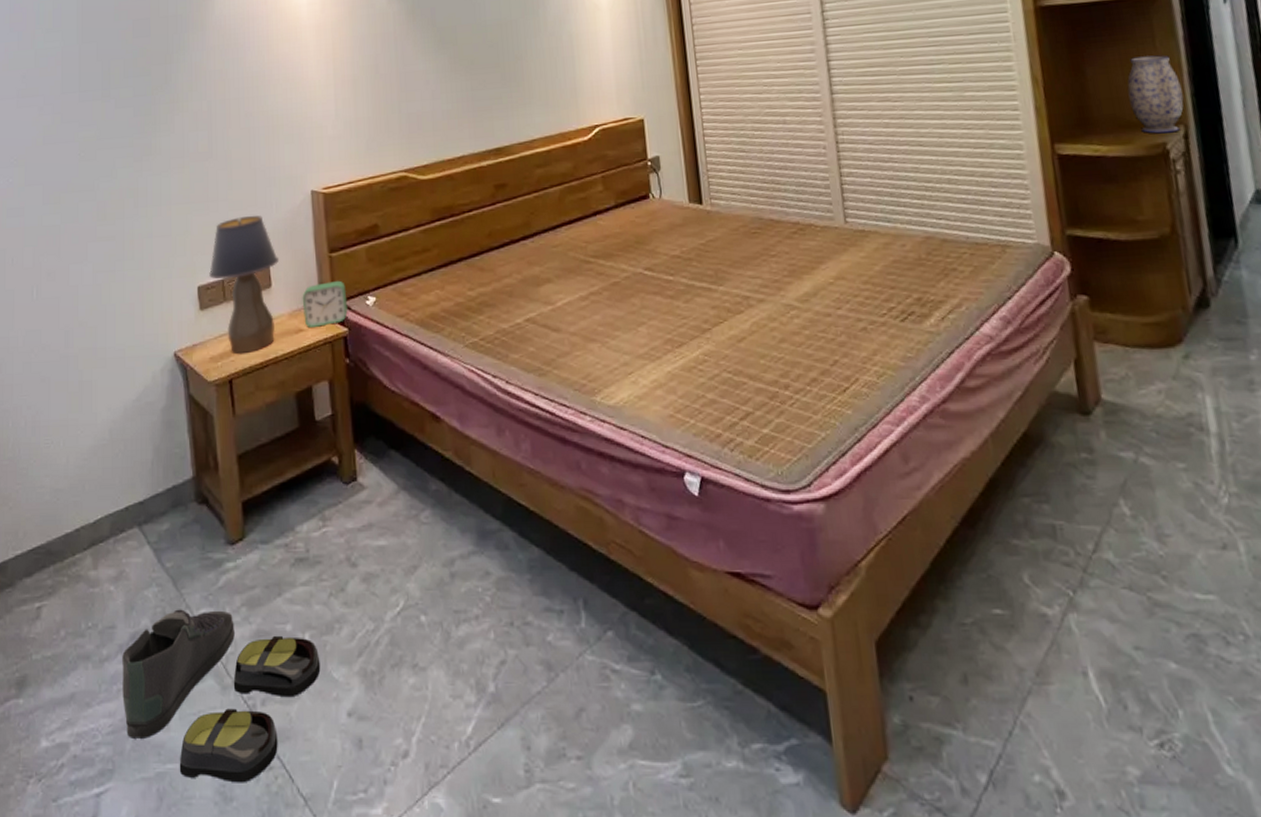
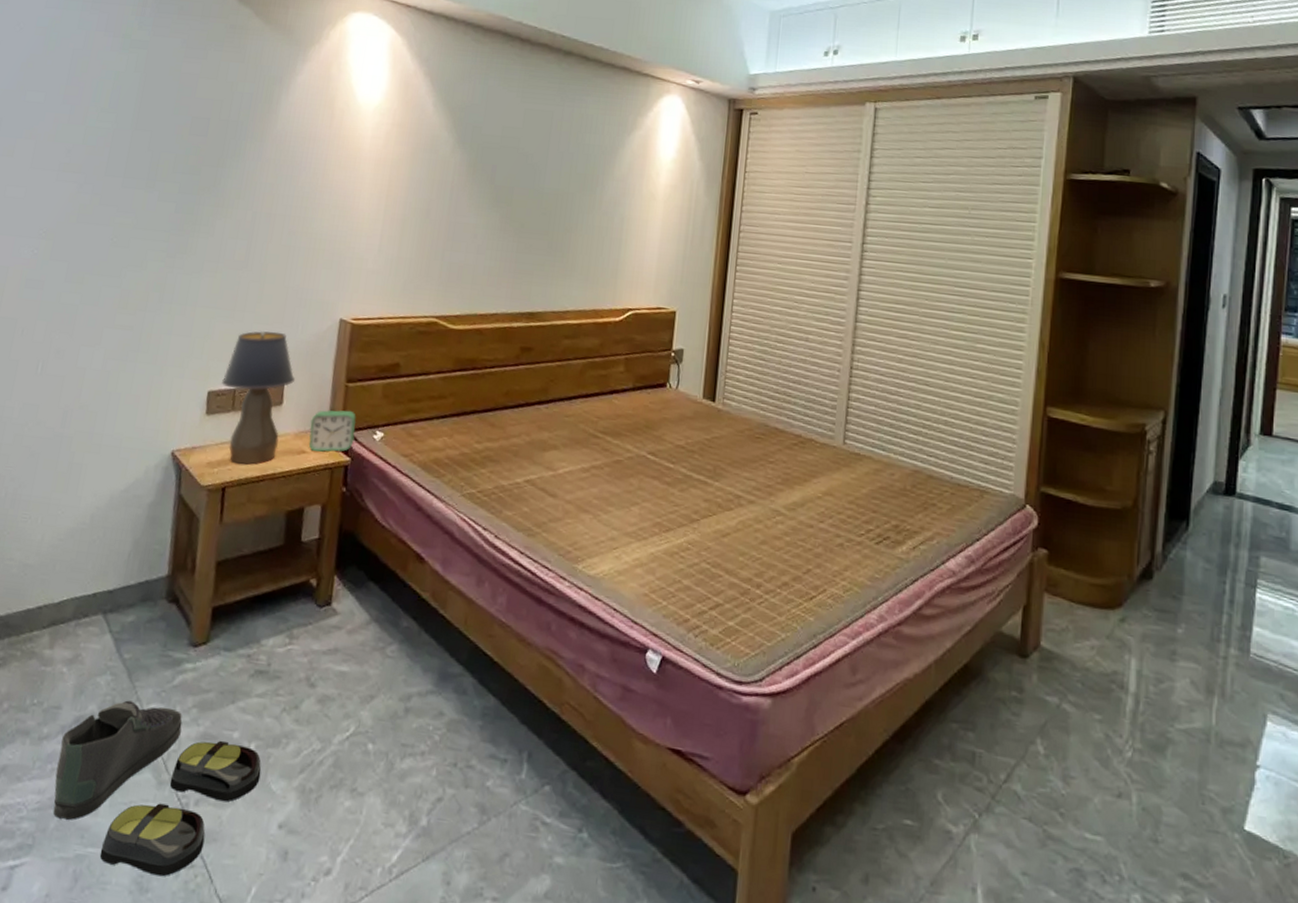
vase: present [1127,55,1184,134] -> none [1121,341,1170,417]

